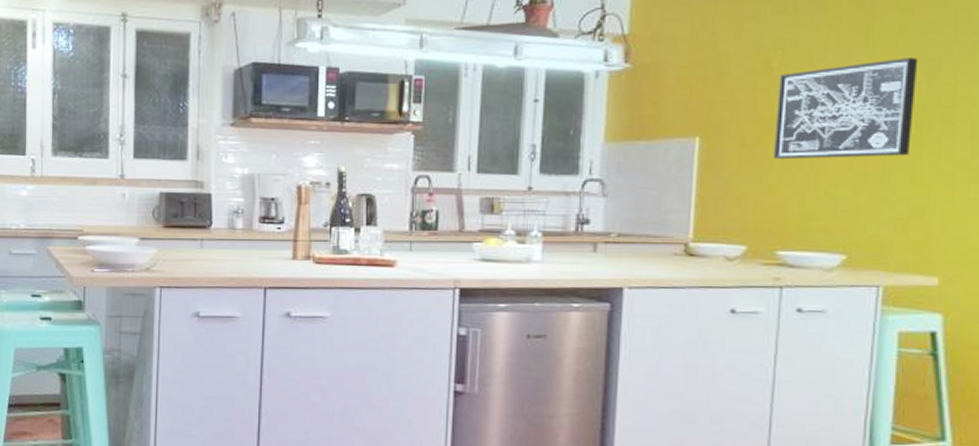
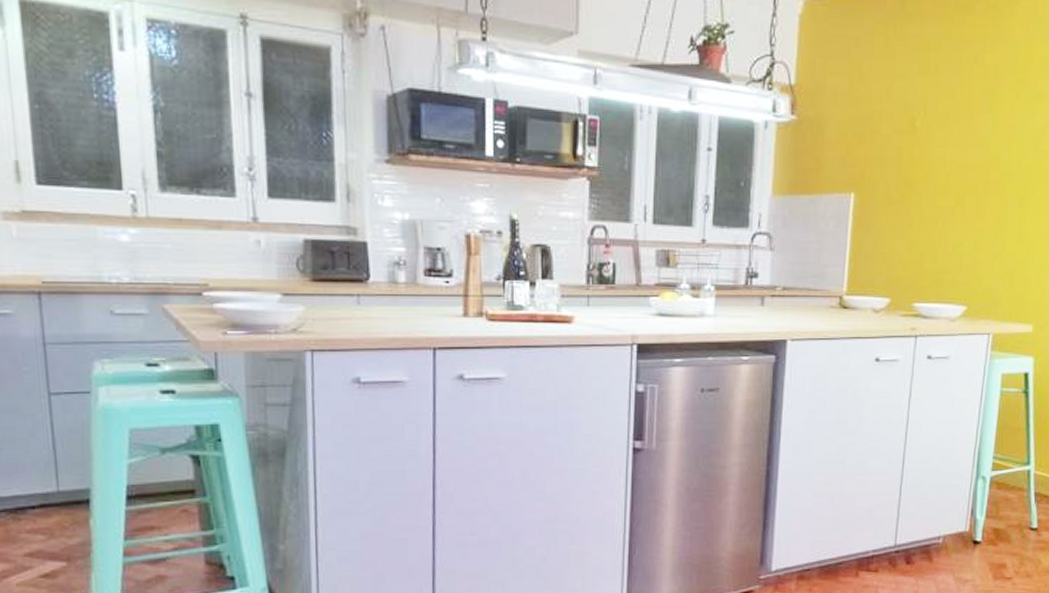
wall art: present [773,57,918,159] -> none [913,124,1028,217]

